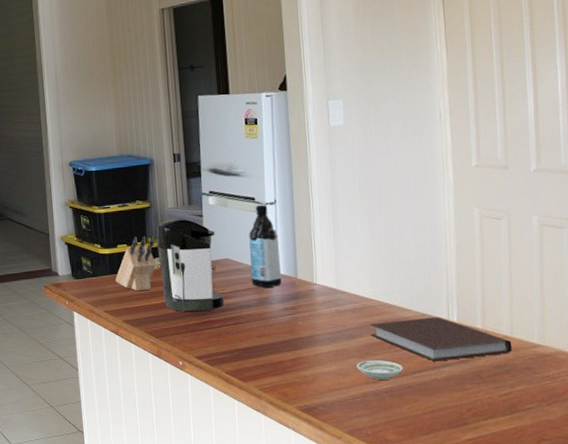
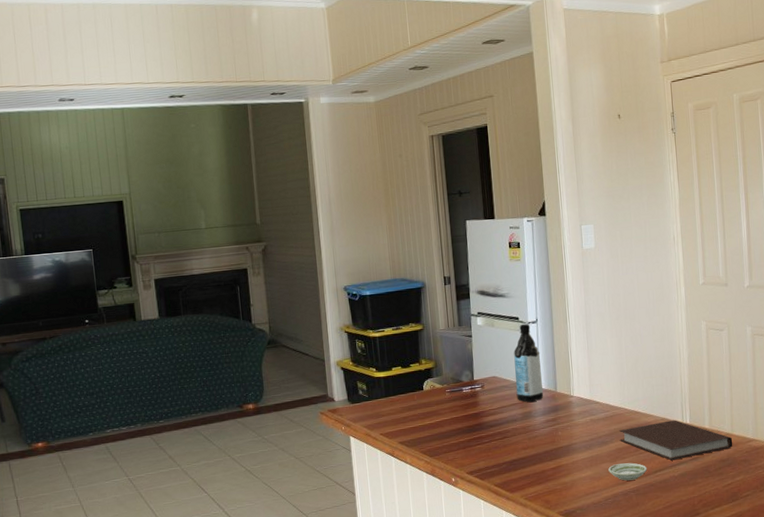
knife block: present [116,236,157,291] -> none [391,357,430,413]
coffee maker: present [156,217,225,312] -> none [429,338,493,430]

